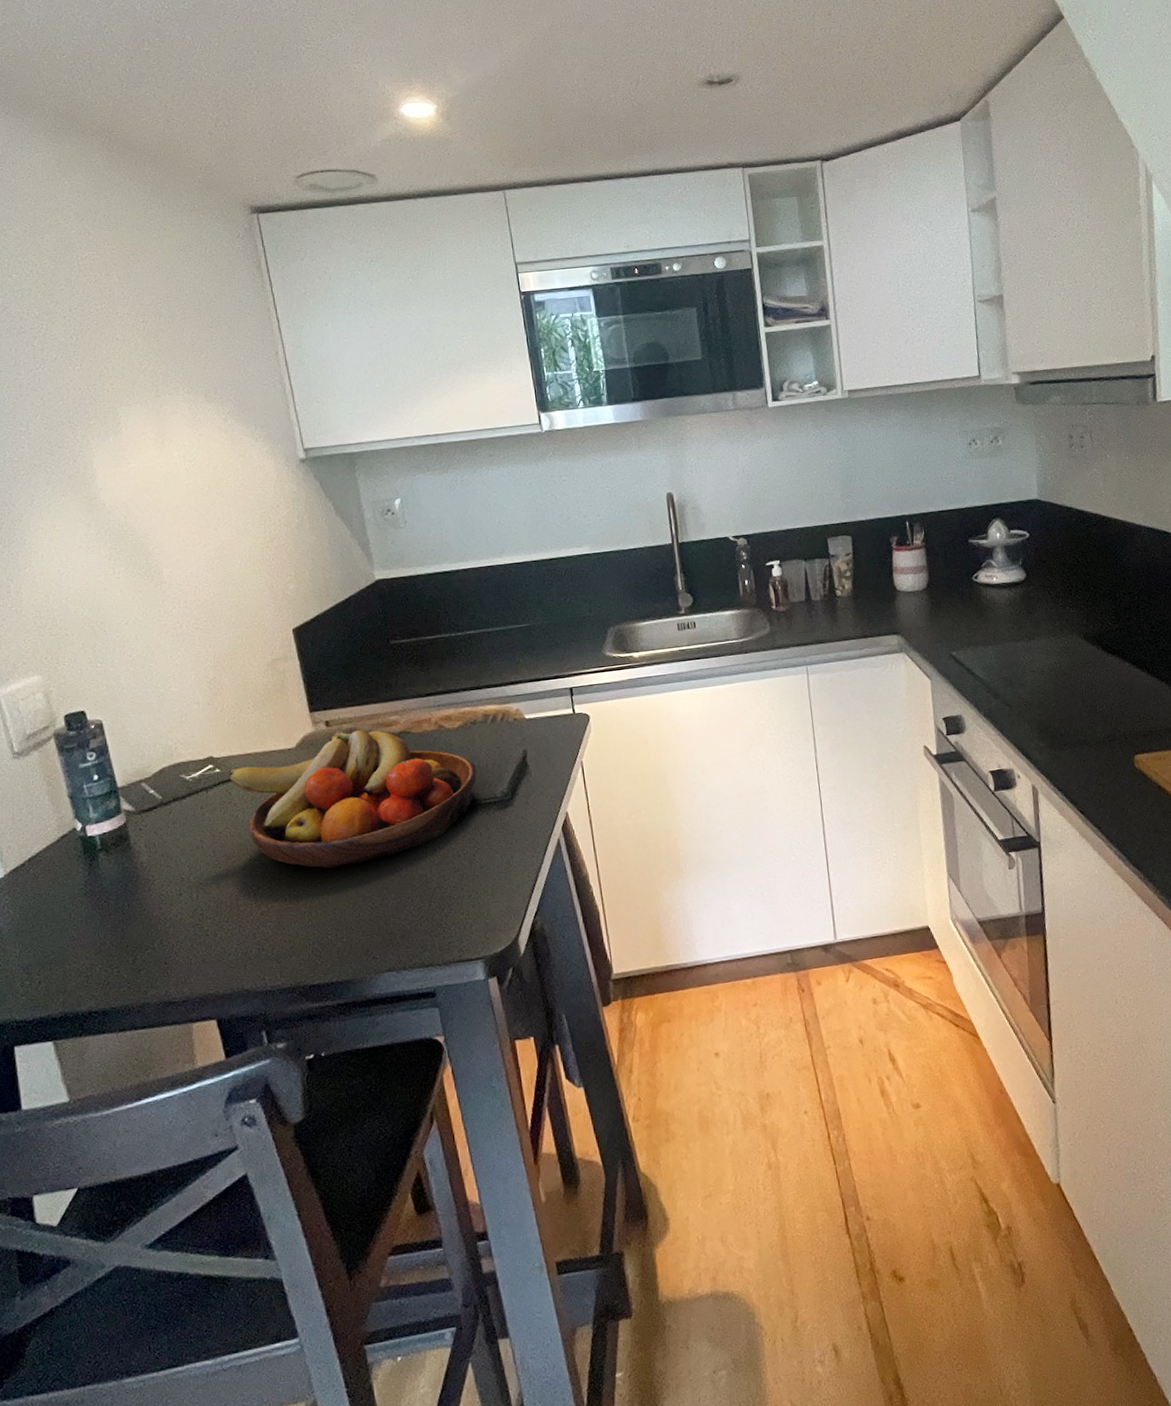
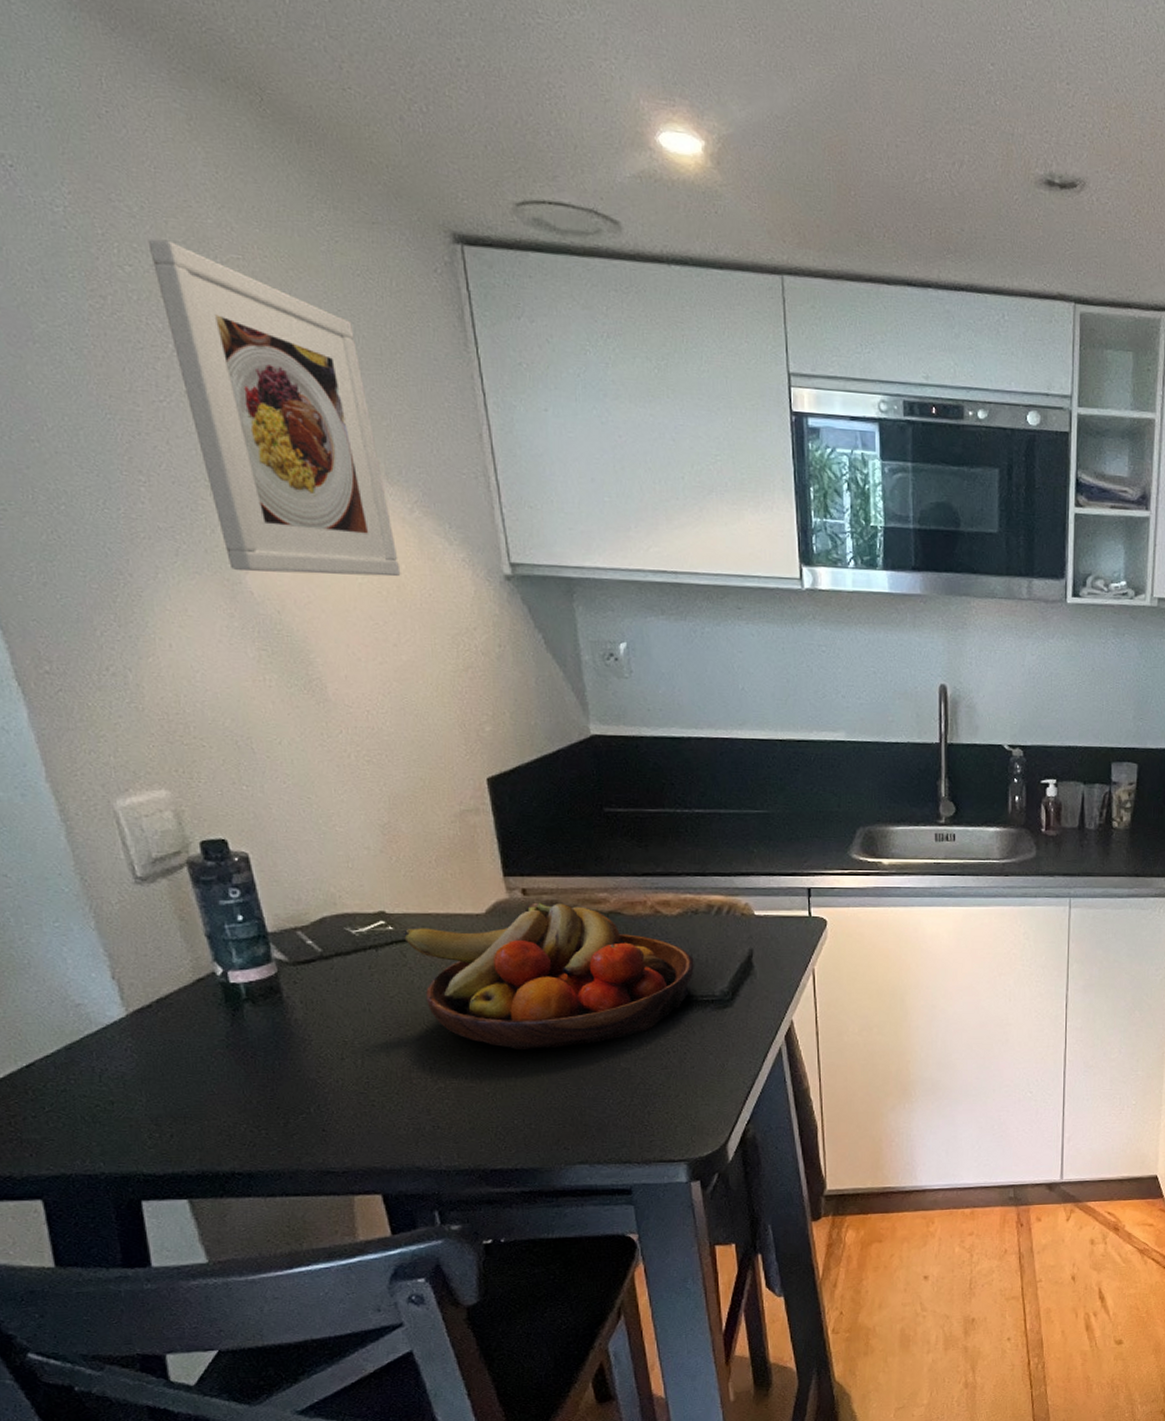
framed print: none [29,250,219,489] -> present [147,238,401,577]

